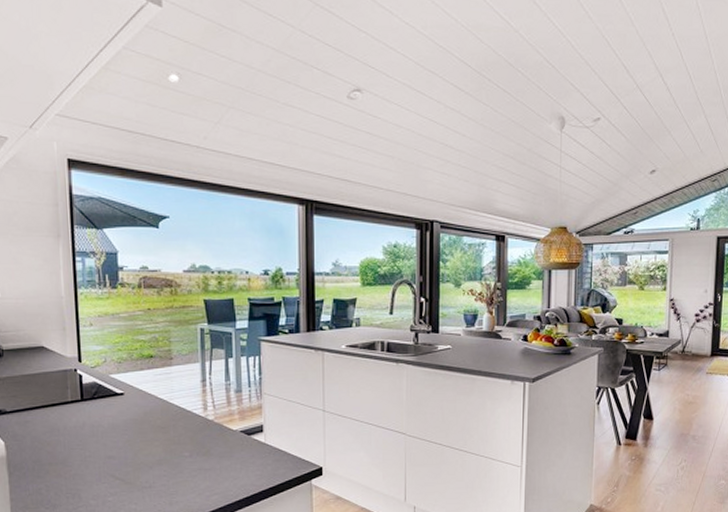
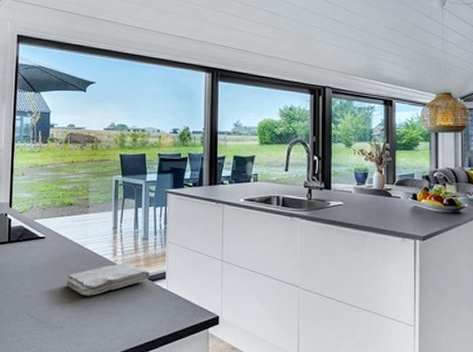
washcloth: none [152,416,246,454] -> present [66,262,150,296]

